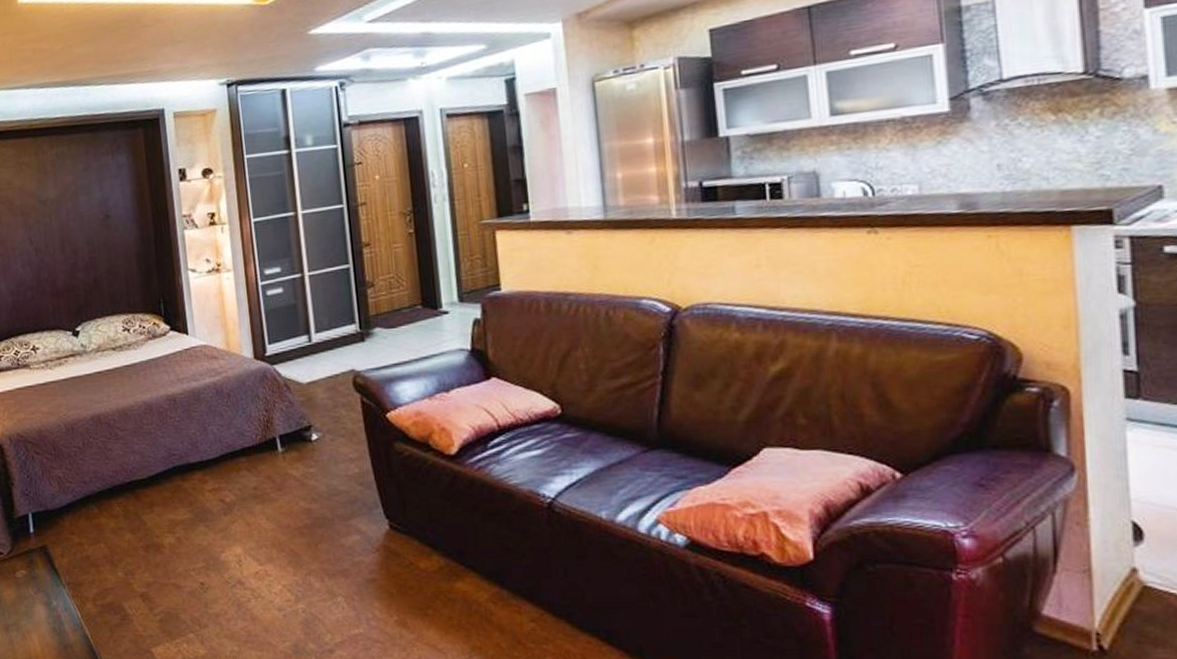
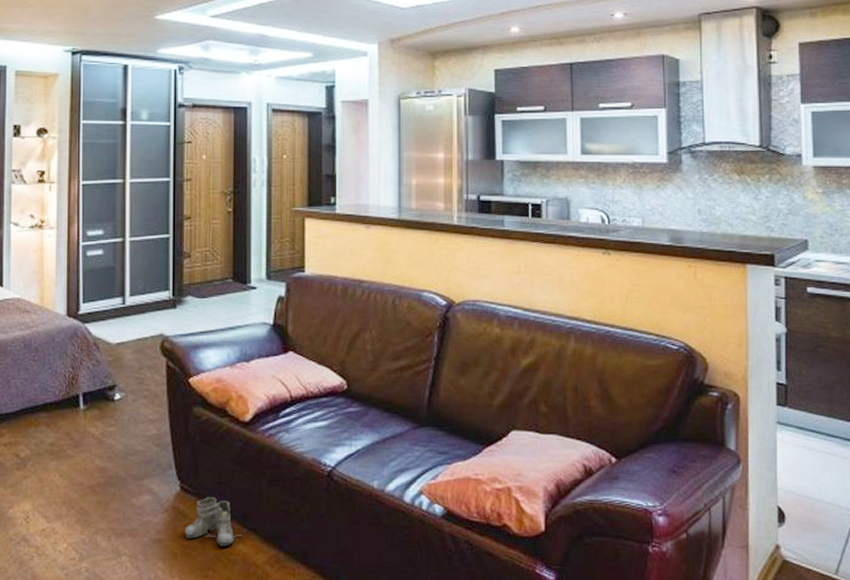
boots: none [398,535,459,584] -> present [184,497,241,546]

